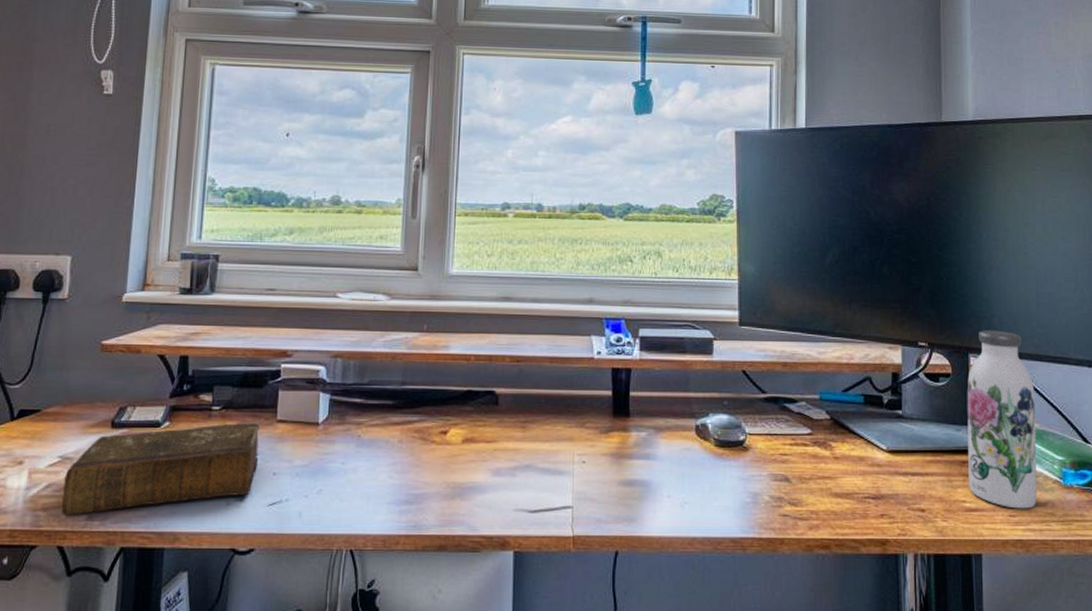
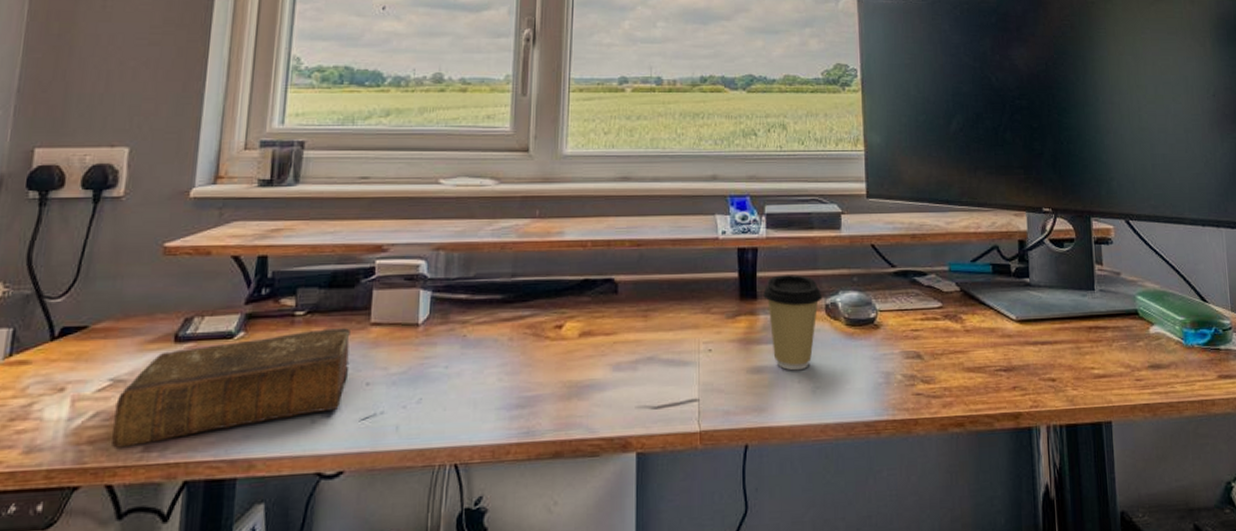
coffee cup: none [636,395,693,486] -> present [763,275,823,371]
water bottle: present [967,330,1037,509] -> none [1091,193,1161,373]

